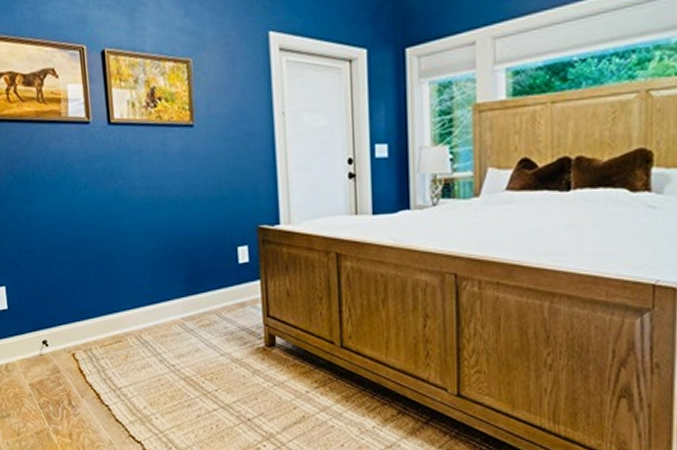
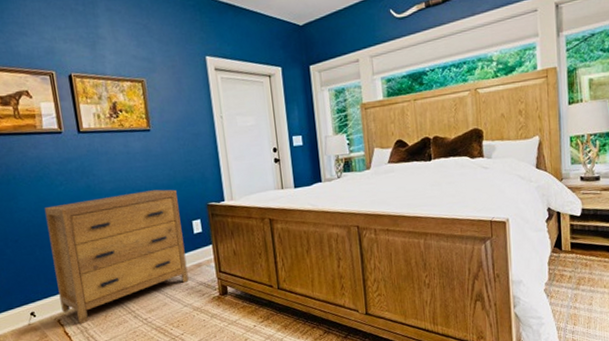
dresser: none [64,203,229,362] -> present [44,189,189,325]

